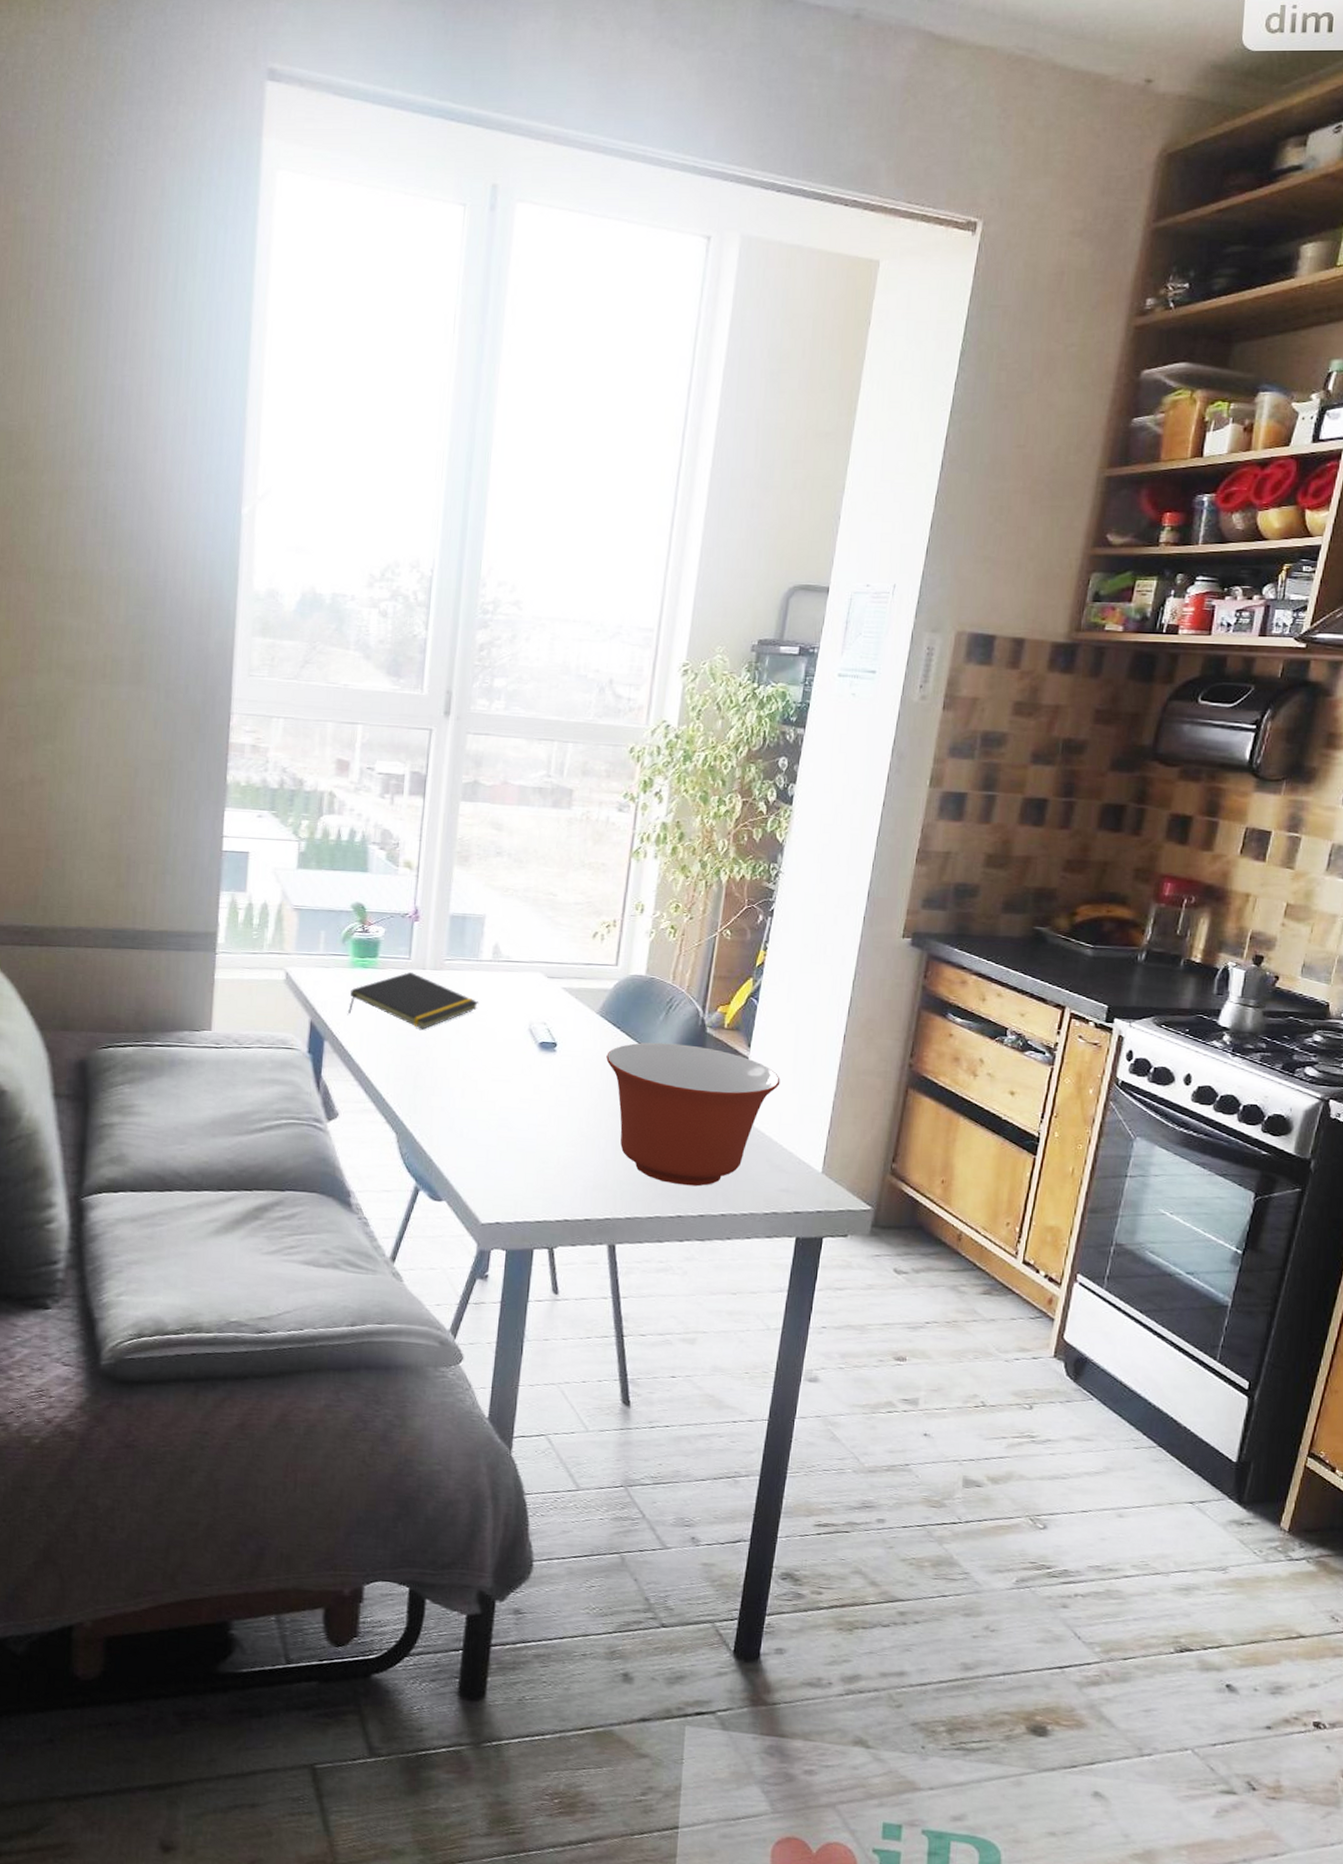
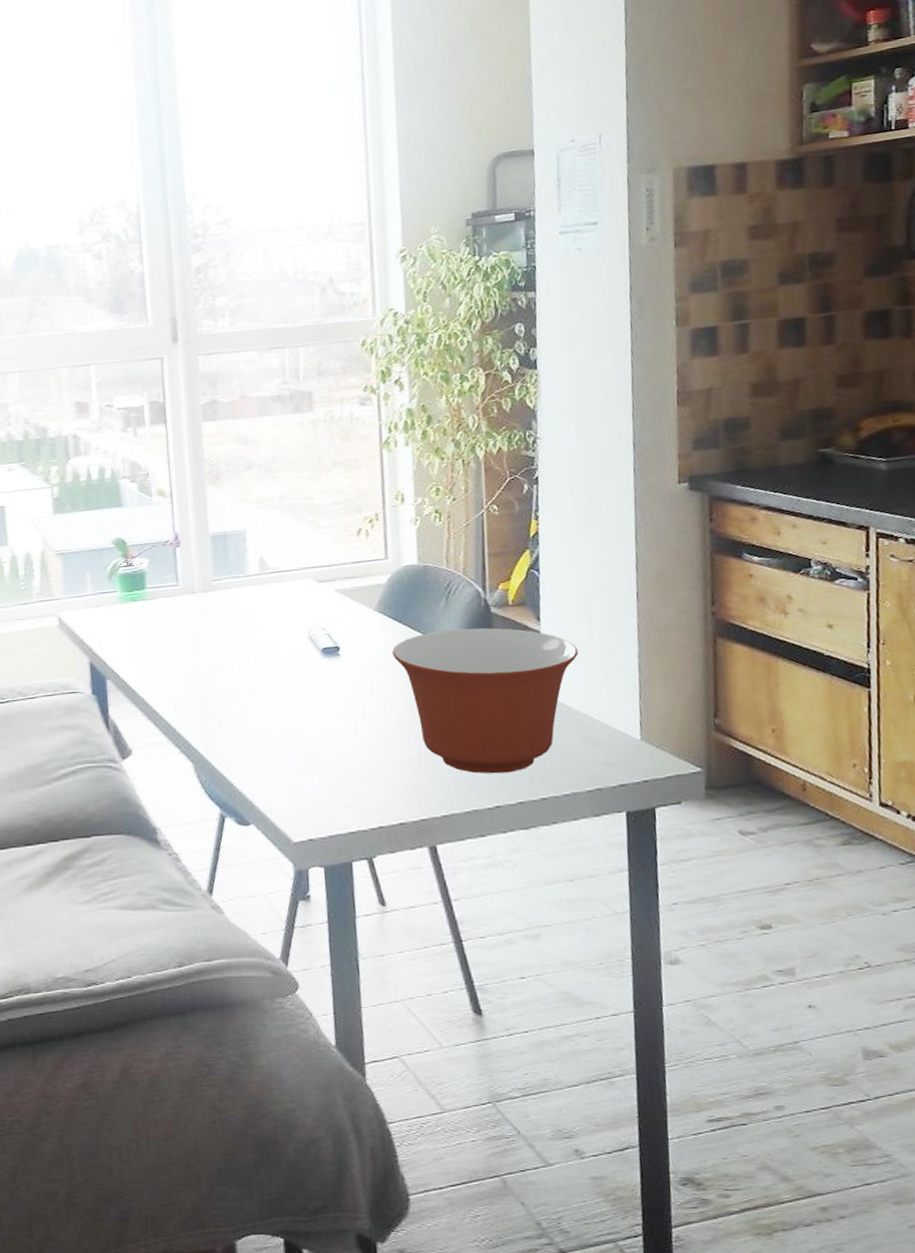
notepad: present [348,972,479,1030] -> none [125,598,254,654]

